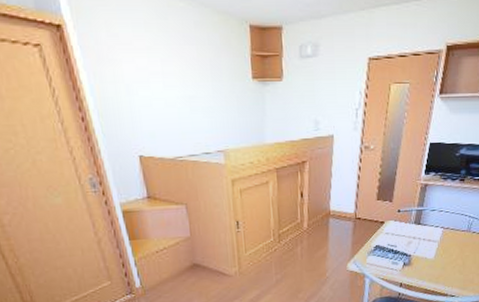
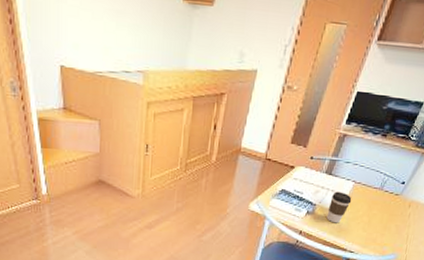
coffee cup: none [423,239,444,271] -> present [326,191,352,224]

